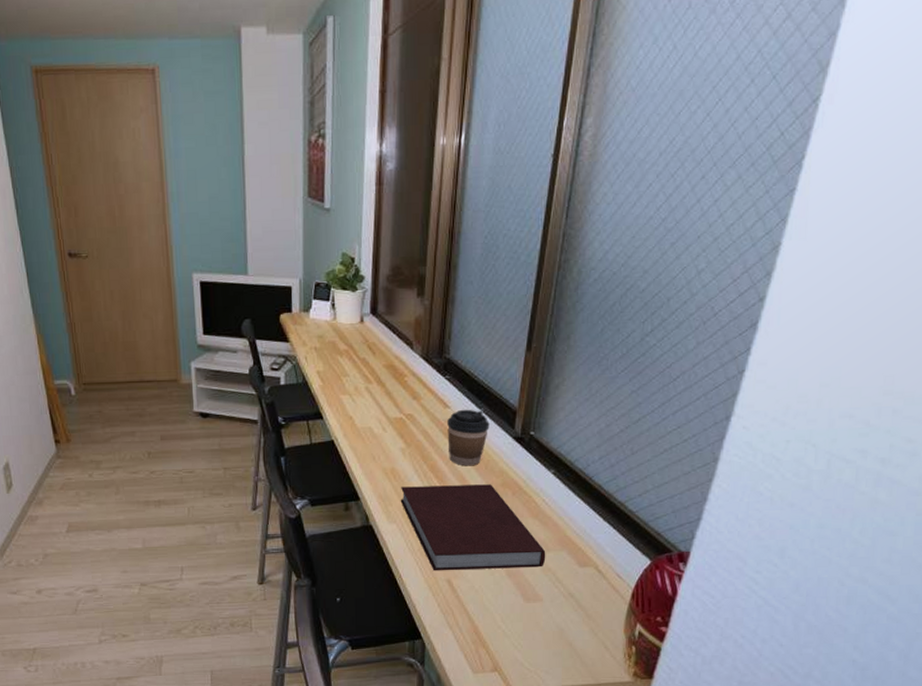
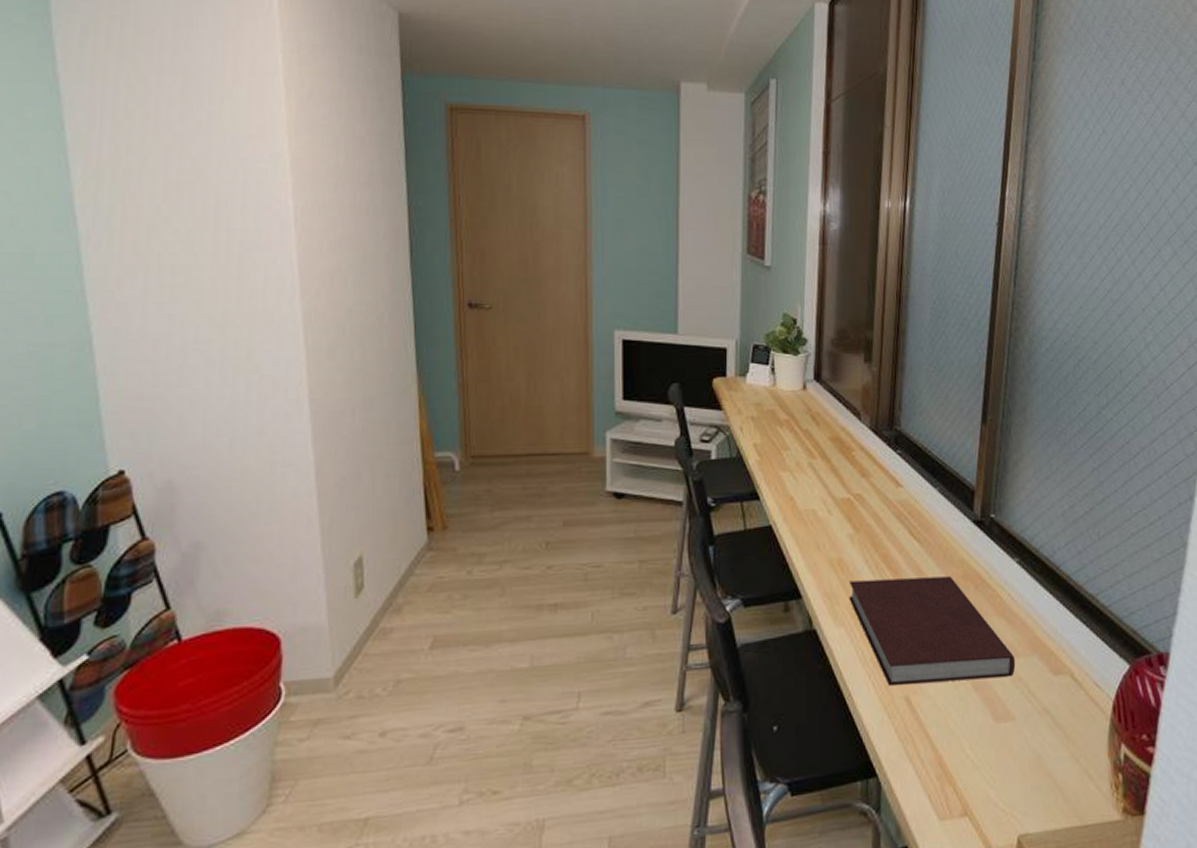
coffee cup: present [447,409,490,466] -> none [900,488,947,555]

